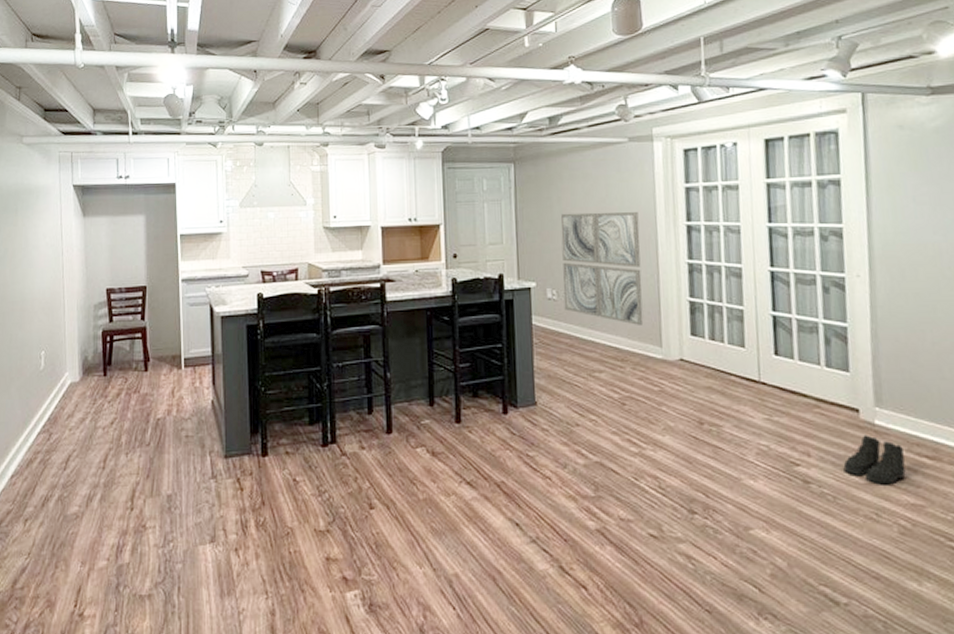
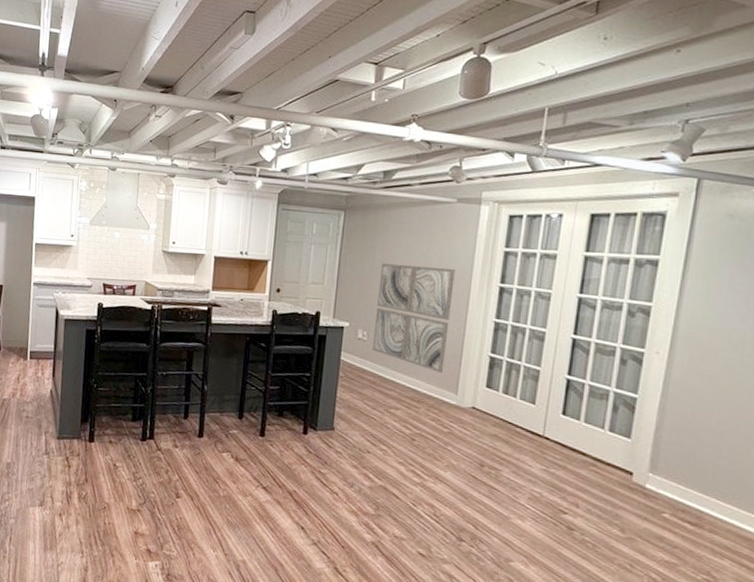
boots: present [843,435,906,485] -> none [607,495,668,542]

